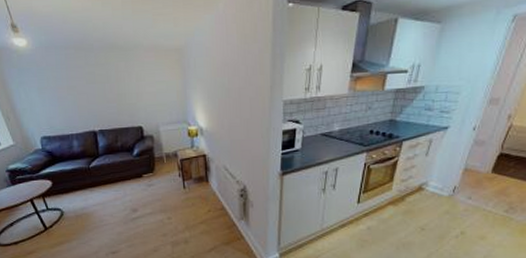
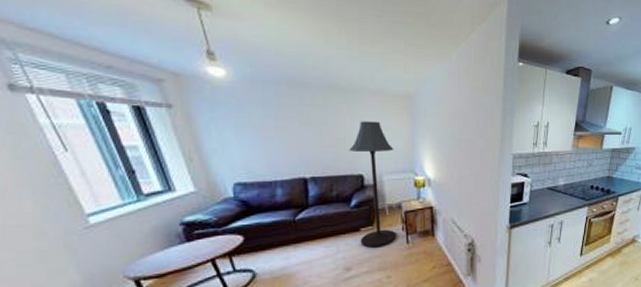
floor lamp: none [129,76,174,192] -> present [349,121,397,248]

